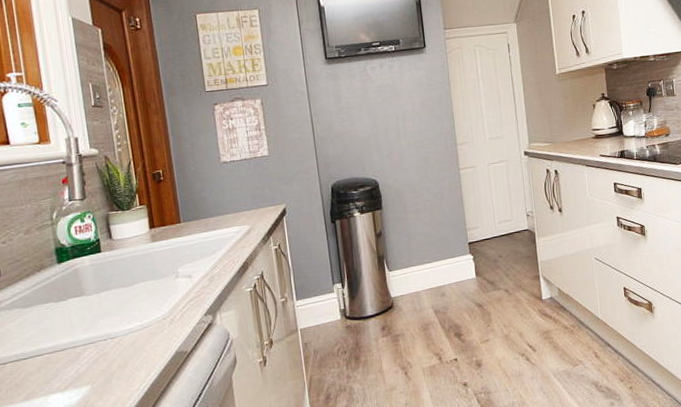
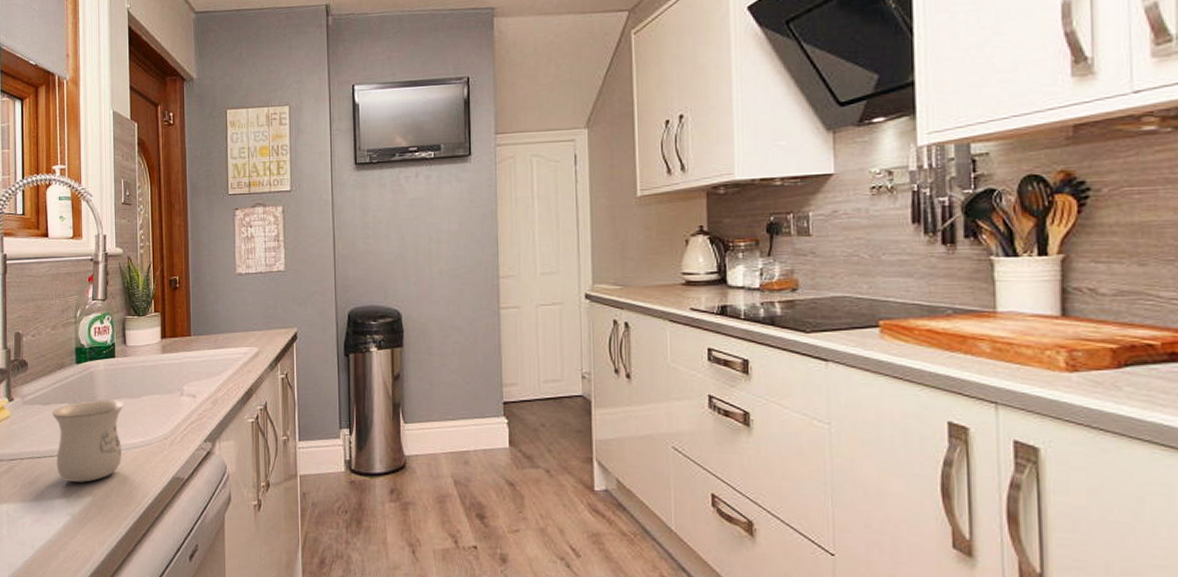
mug: none [35,291,119,376] -> present [52,399,124,482]

